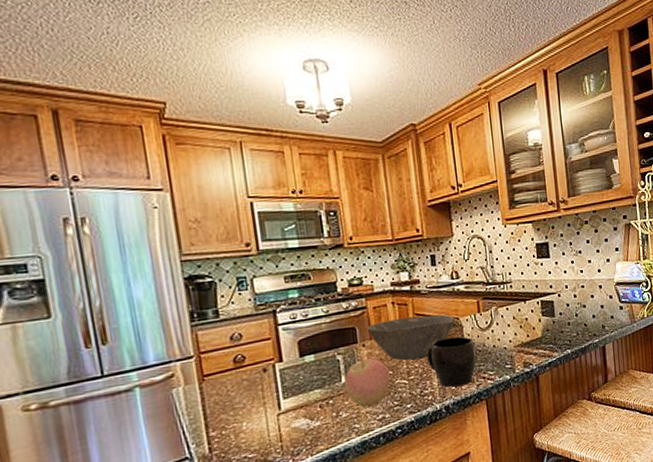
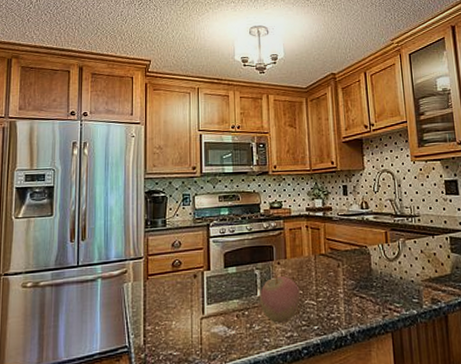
bowl: present [366,314,456,362] -> none [282,241,364,284]
mug: present [427,336,476,388] -> none [335,264,383,315]

